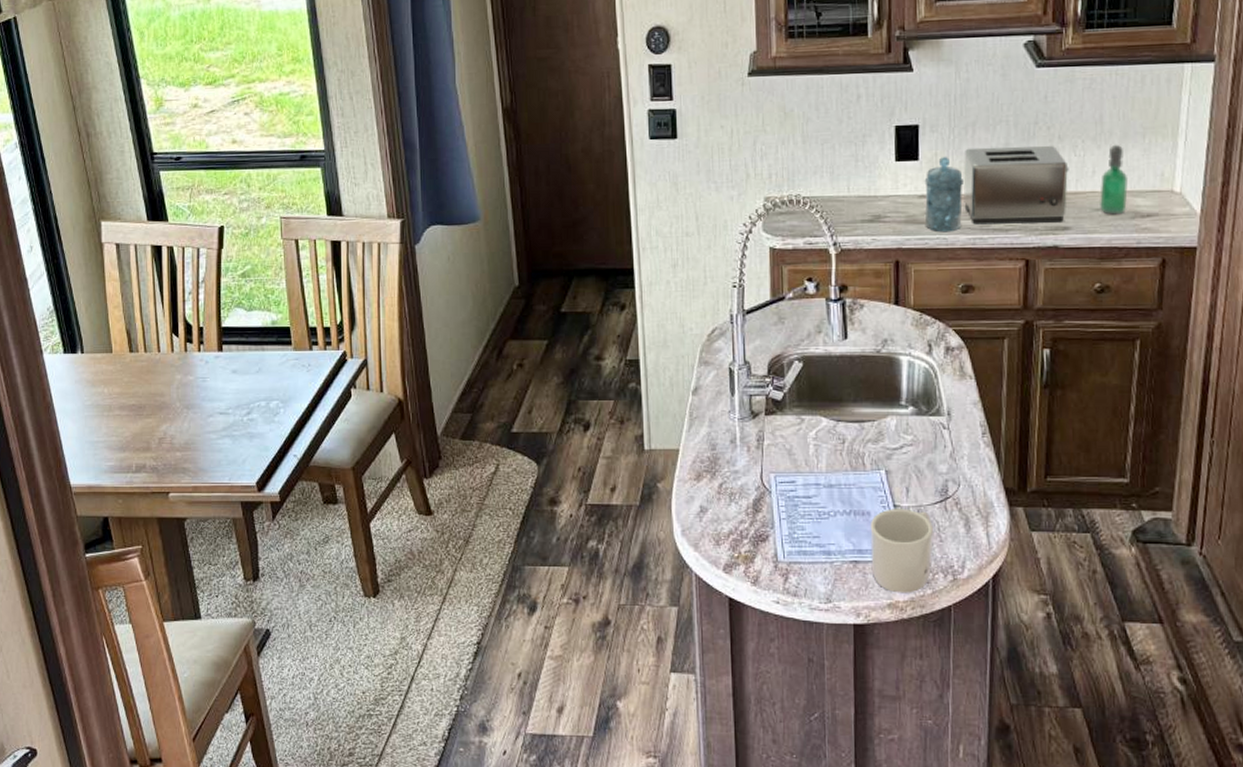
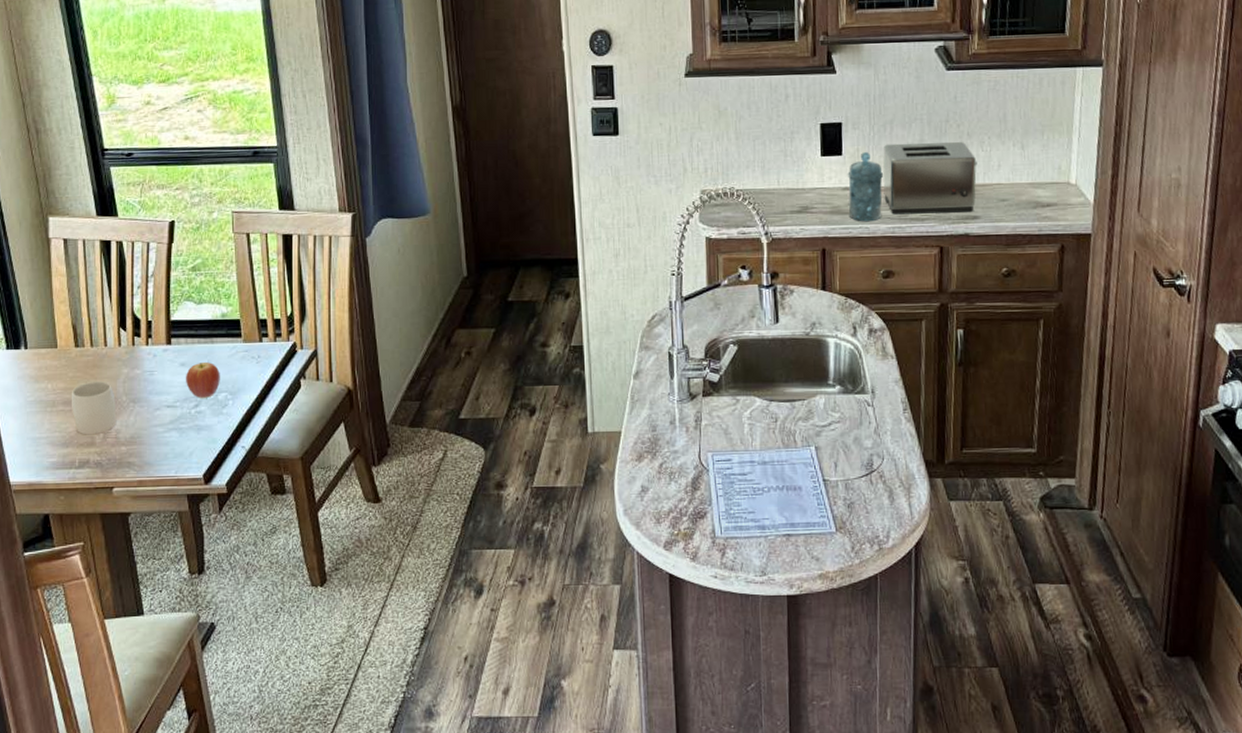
mug: none [126,386,171,440] -> present [71,380,117,435]
fruit: none [237,370,271,405] -> present [185,362,220,398]
mug: present [870,508,933,593] -> none [801,483,860,564]
soap dispenser: present [1100,145,1129,215] -> none [1005,141,1030,205]

